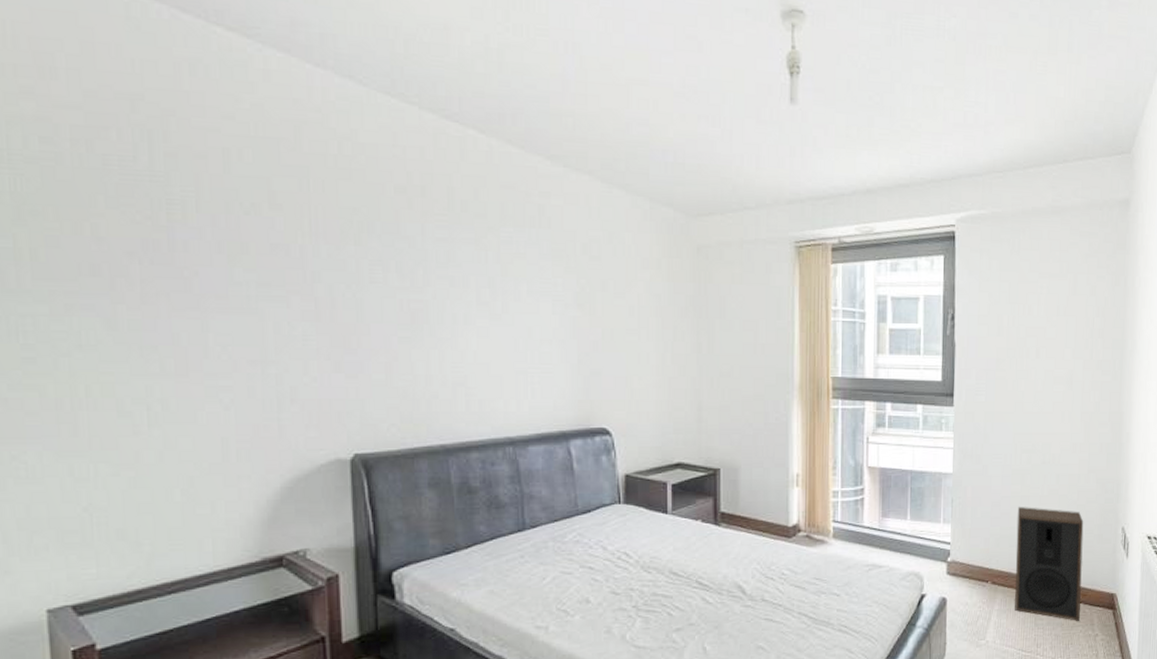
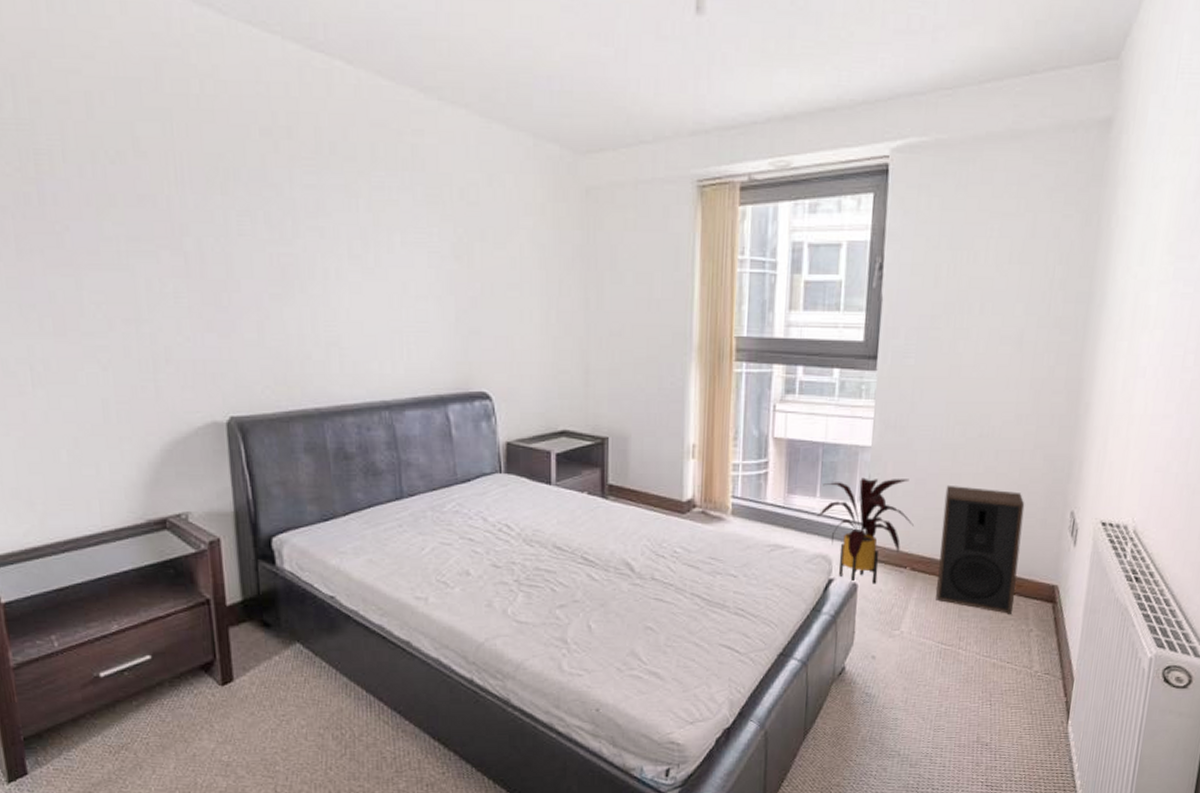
house plant: none [908,501,992,598] -> present [816,477,914,584]

